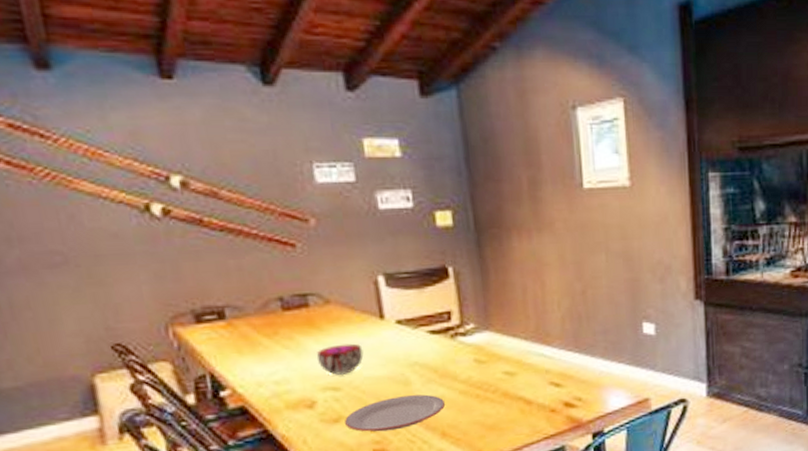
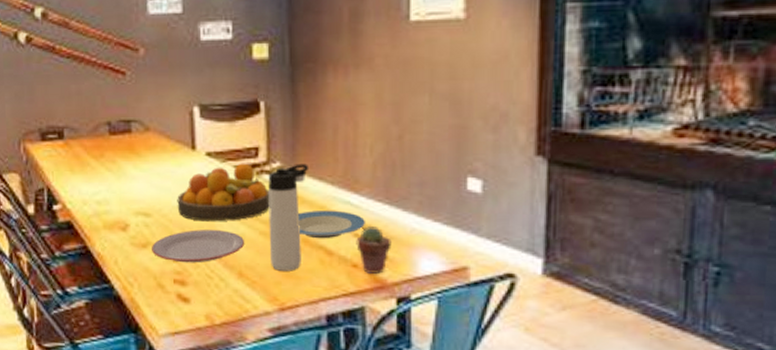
decorative bowl: present [316,343,364,376] -> none [133,171,174,203]
fruit bowl: none [368,327,468,389] -> present [177,163,270,222]
thermos bottle: none [463,323,503,426] -> present [268,163,310,271]
plate: none [496,363,560,392] -> present [298,210,366,239]
potted succulent: none [552,373,584,416] -> present [356,226,392,274]

